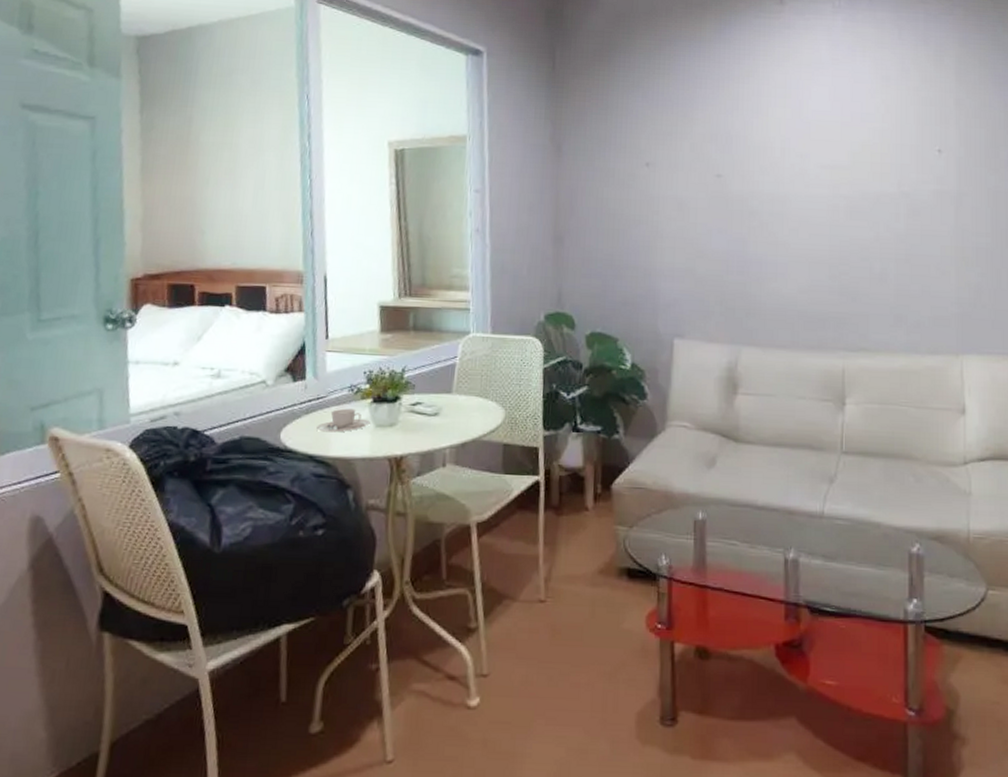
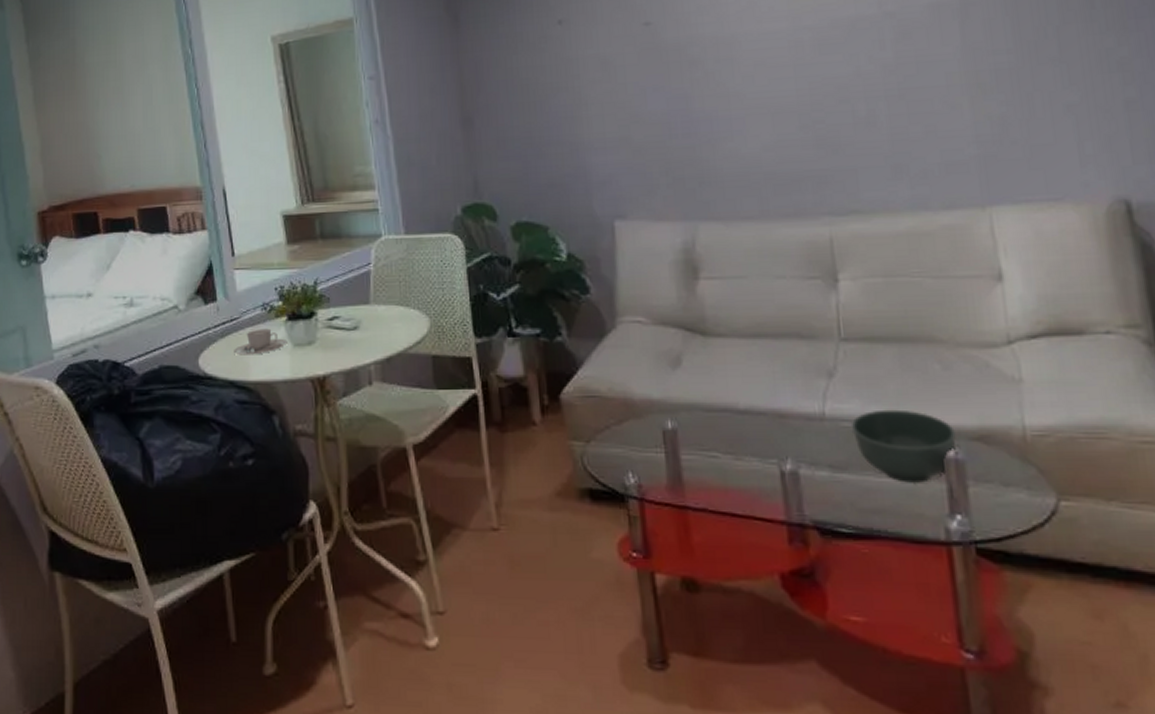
bowl: none [842,511,919,573] -> present [850,409,956,484]

